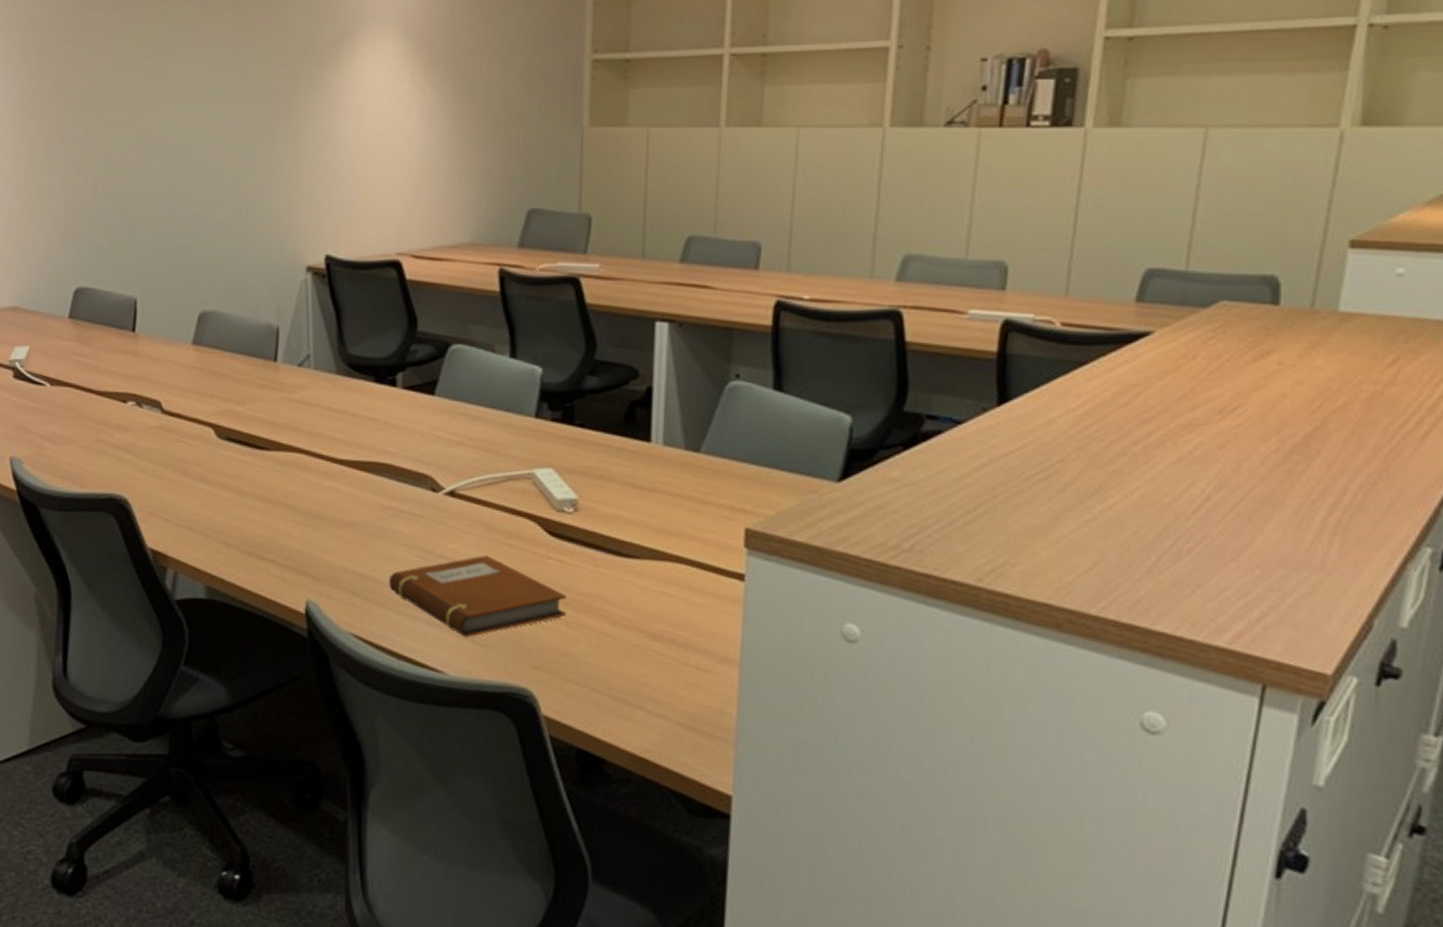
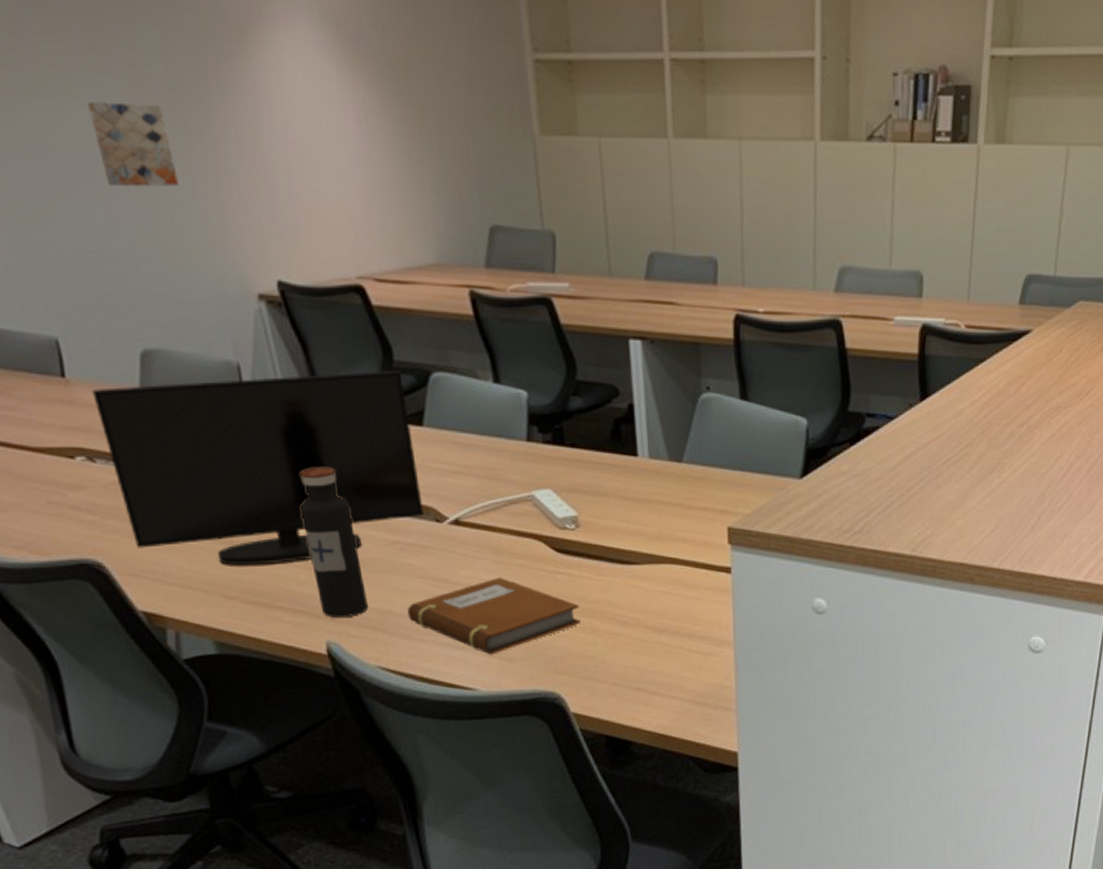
monitor: none [153,340,423,517] -> present [92,370,424,566]
wall art: none [201,106,260,173] -> present [87,102,179,186]
water bottle: none [306,427,353,578] -> present [300,467,369,618]

